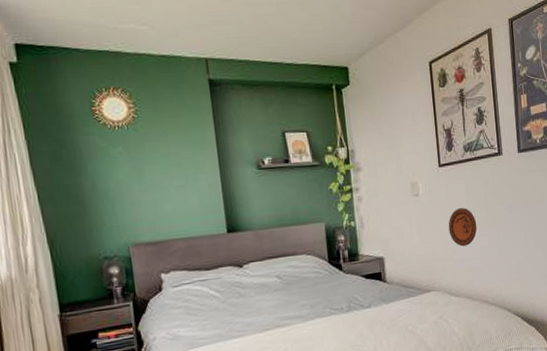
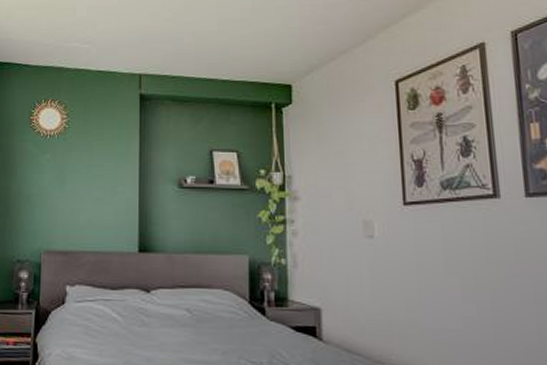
decorative plate: present [448,208,477,247] -> none [414,260,459,312]

